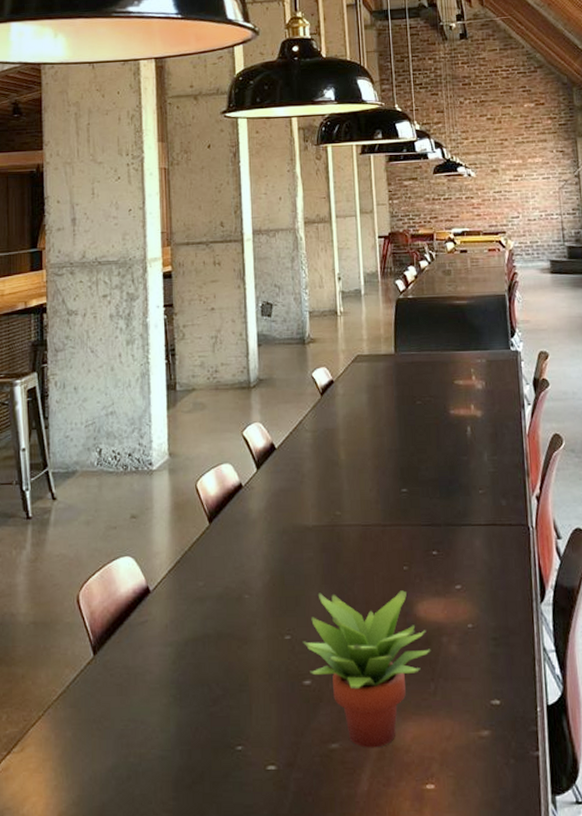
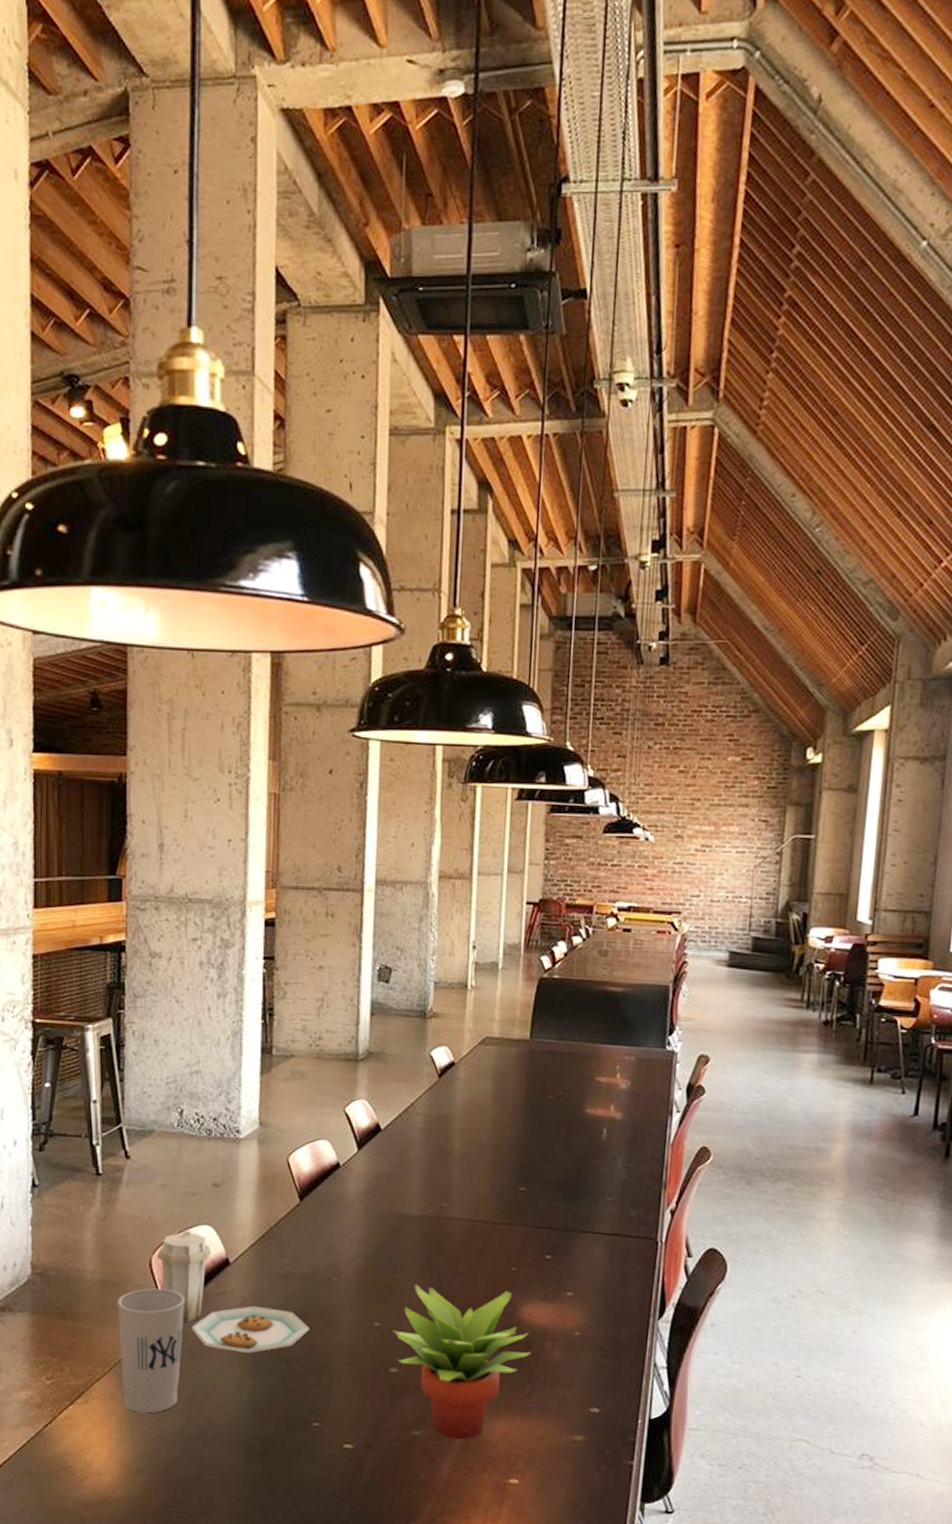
cup: none [49,624,111,755] -> present [118,1288,185,1414]
plate: none [84,563,226,681] -> present [157,1230,309,1353]

